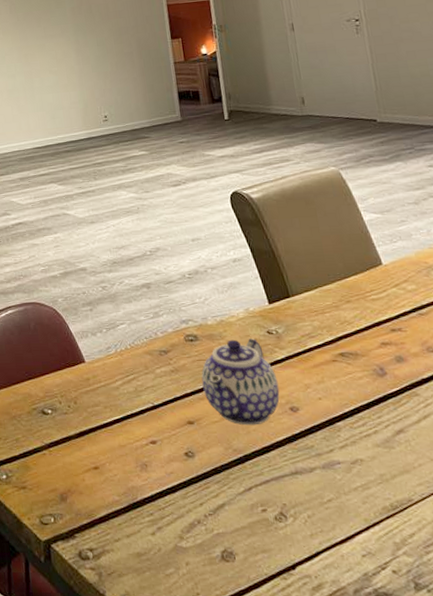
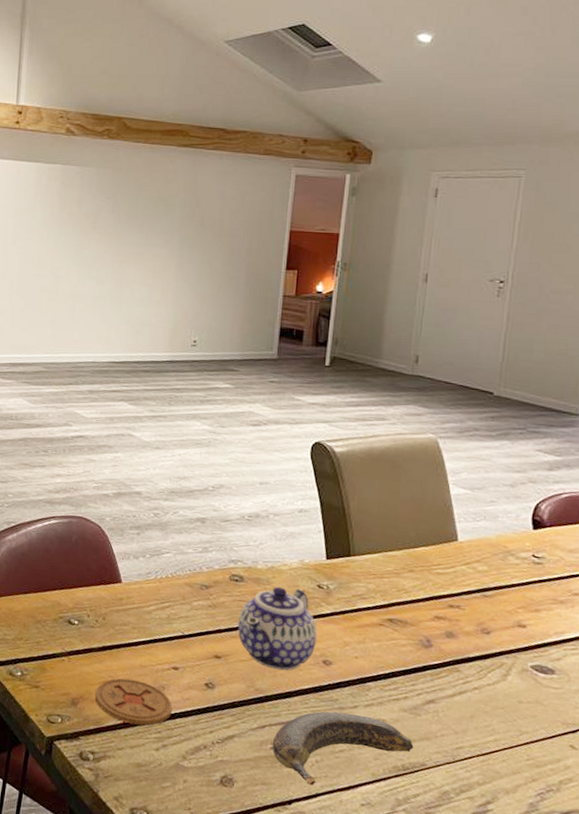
coaster: none [81,462,160,511] -> present [94,678,173,726]
banana: none [262,458,397,545] -> present [272,711,414,786]

